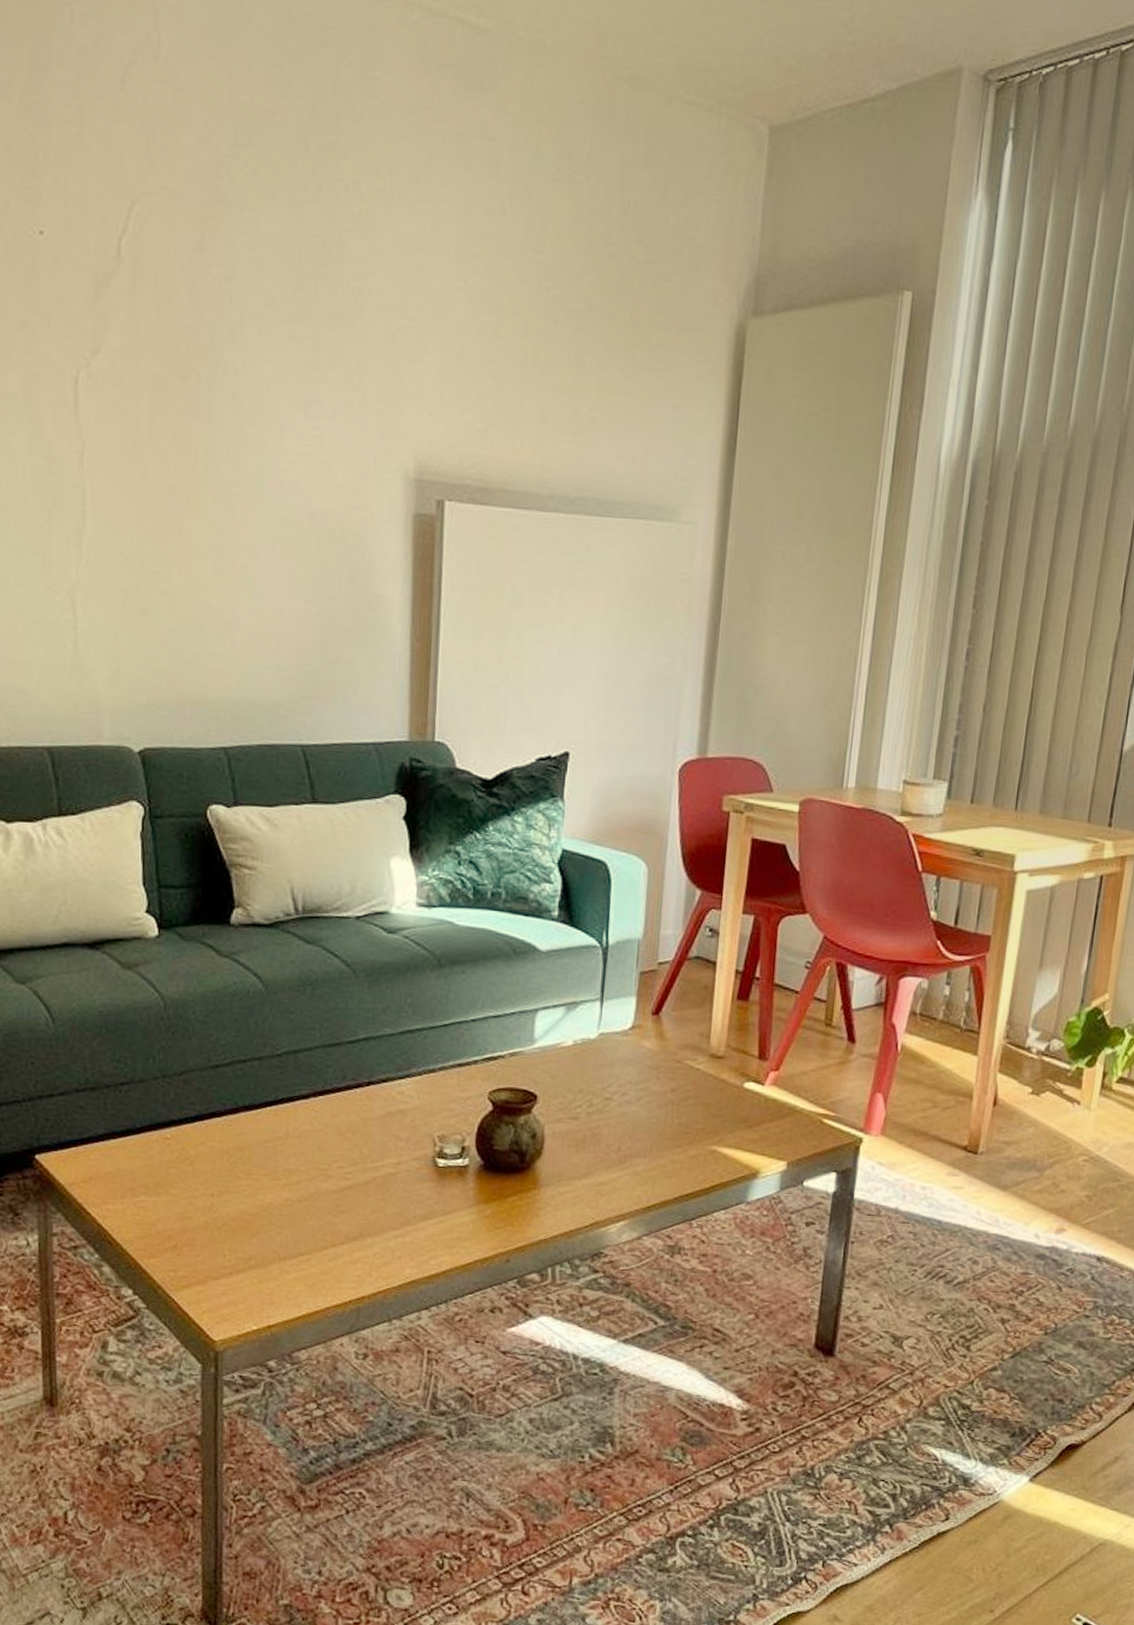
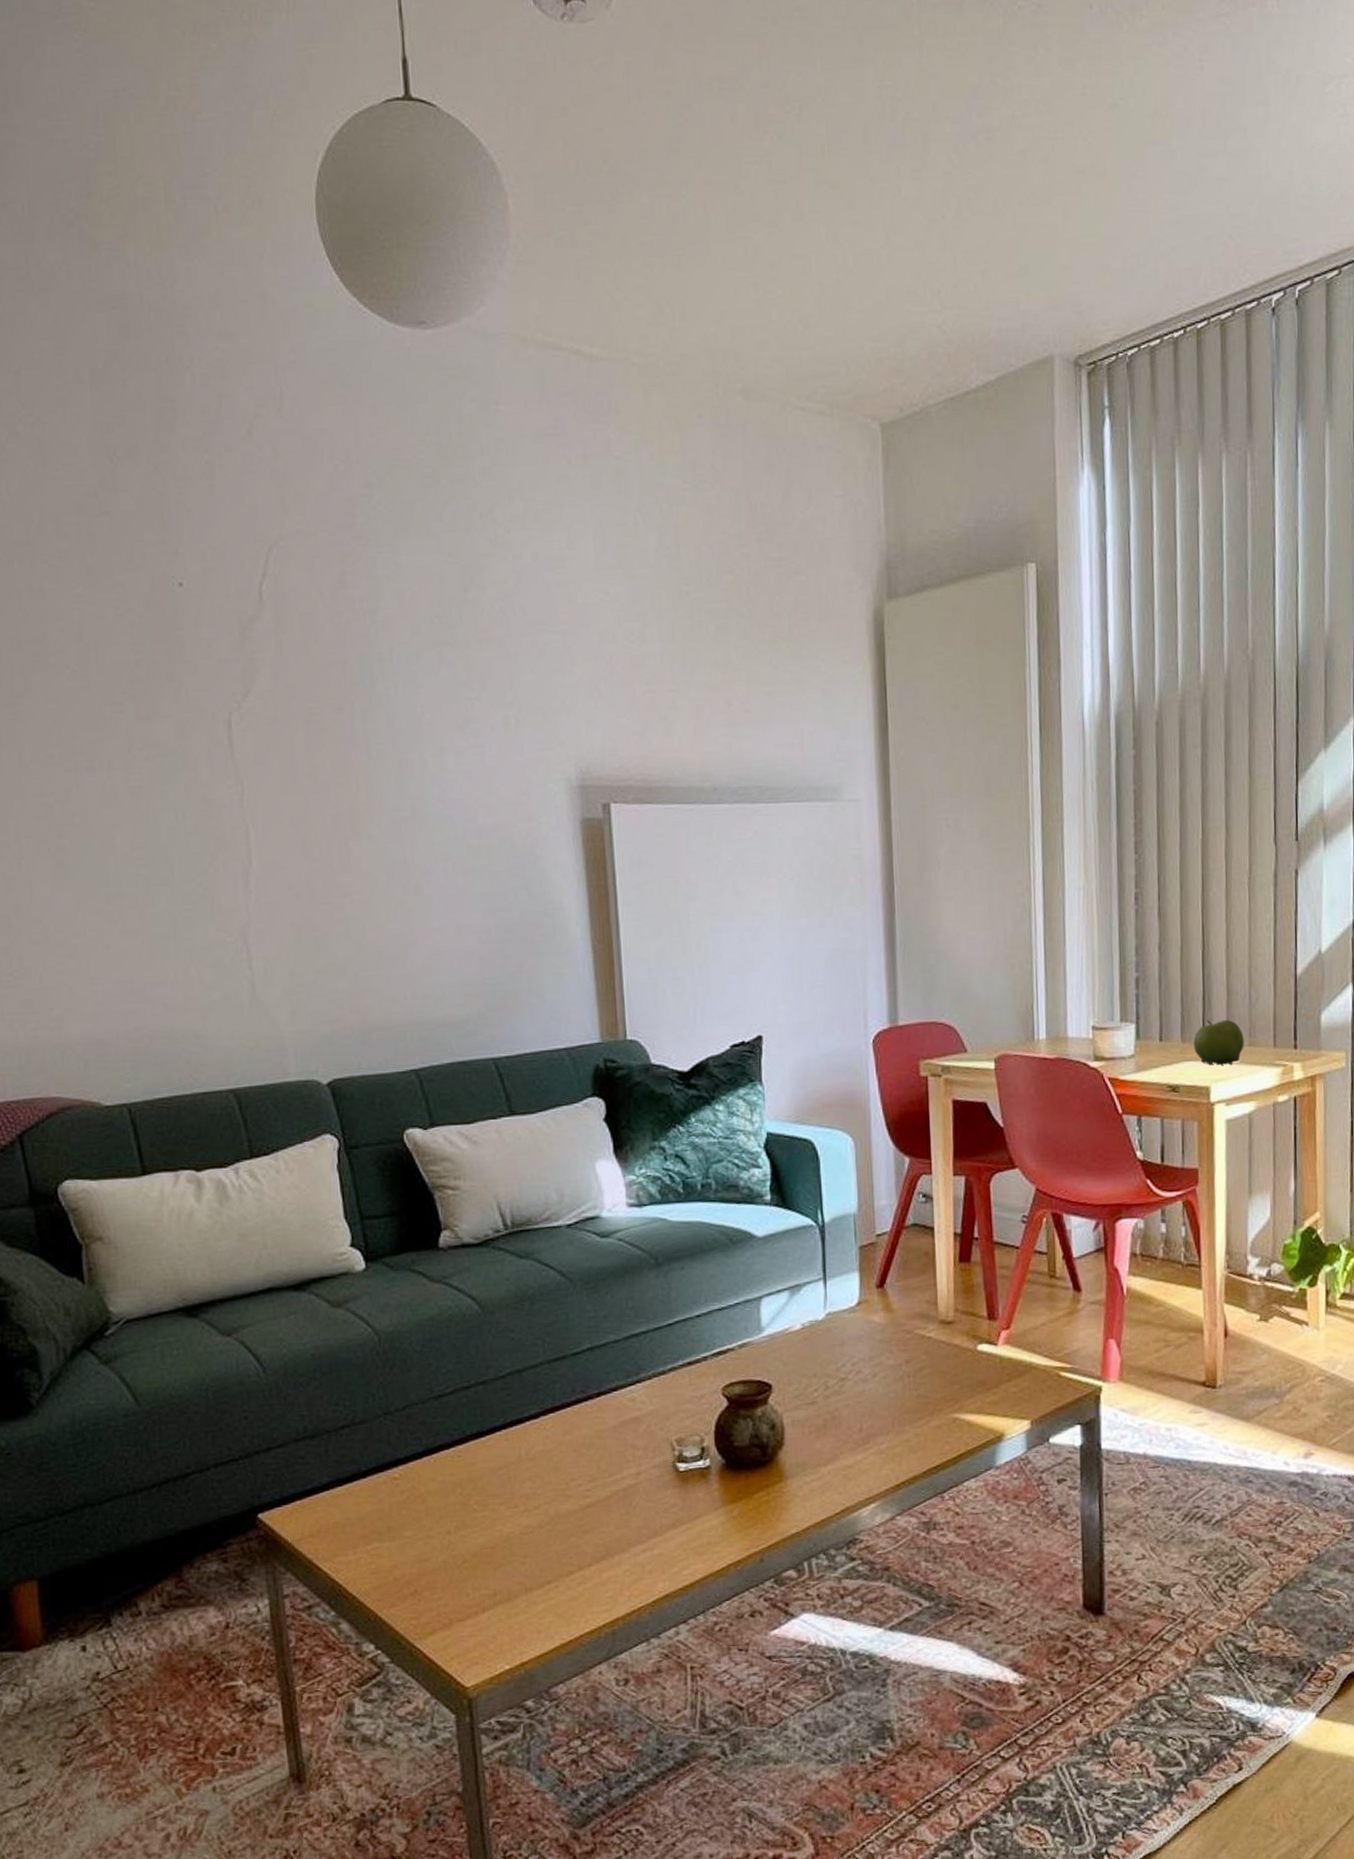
fruit: none [1004,786,1058,835] -> present [1193,1019,1244,1065]

